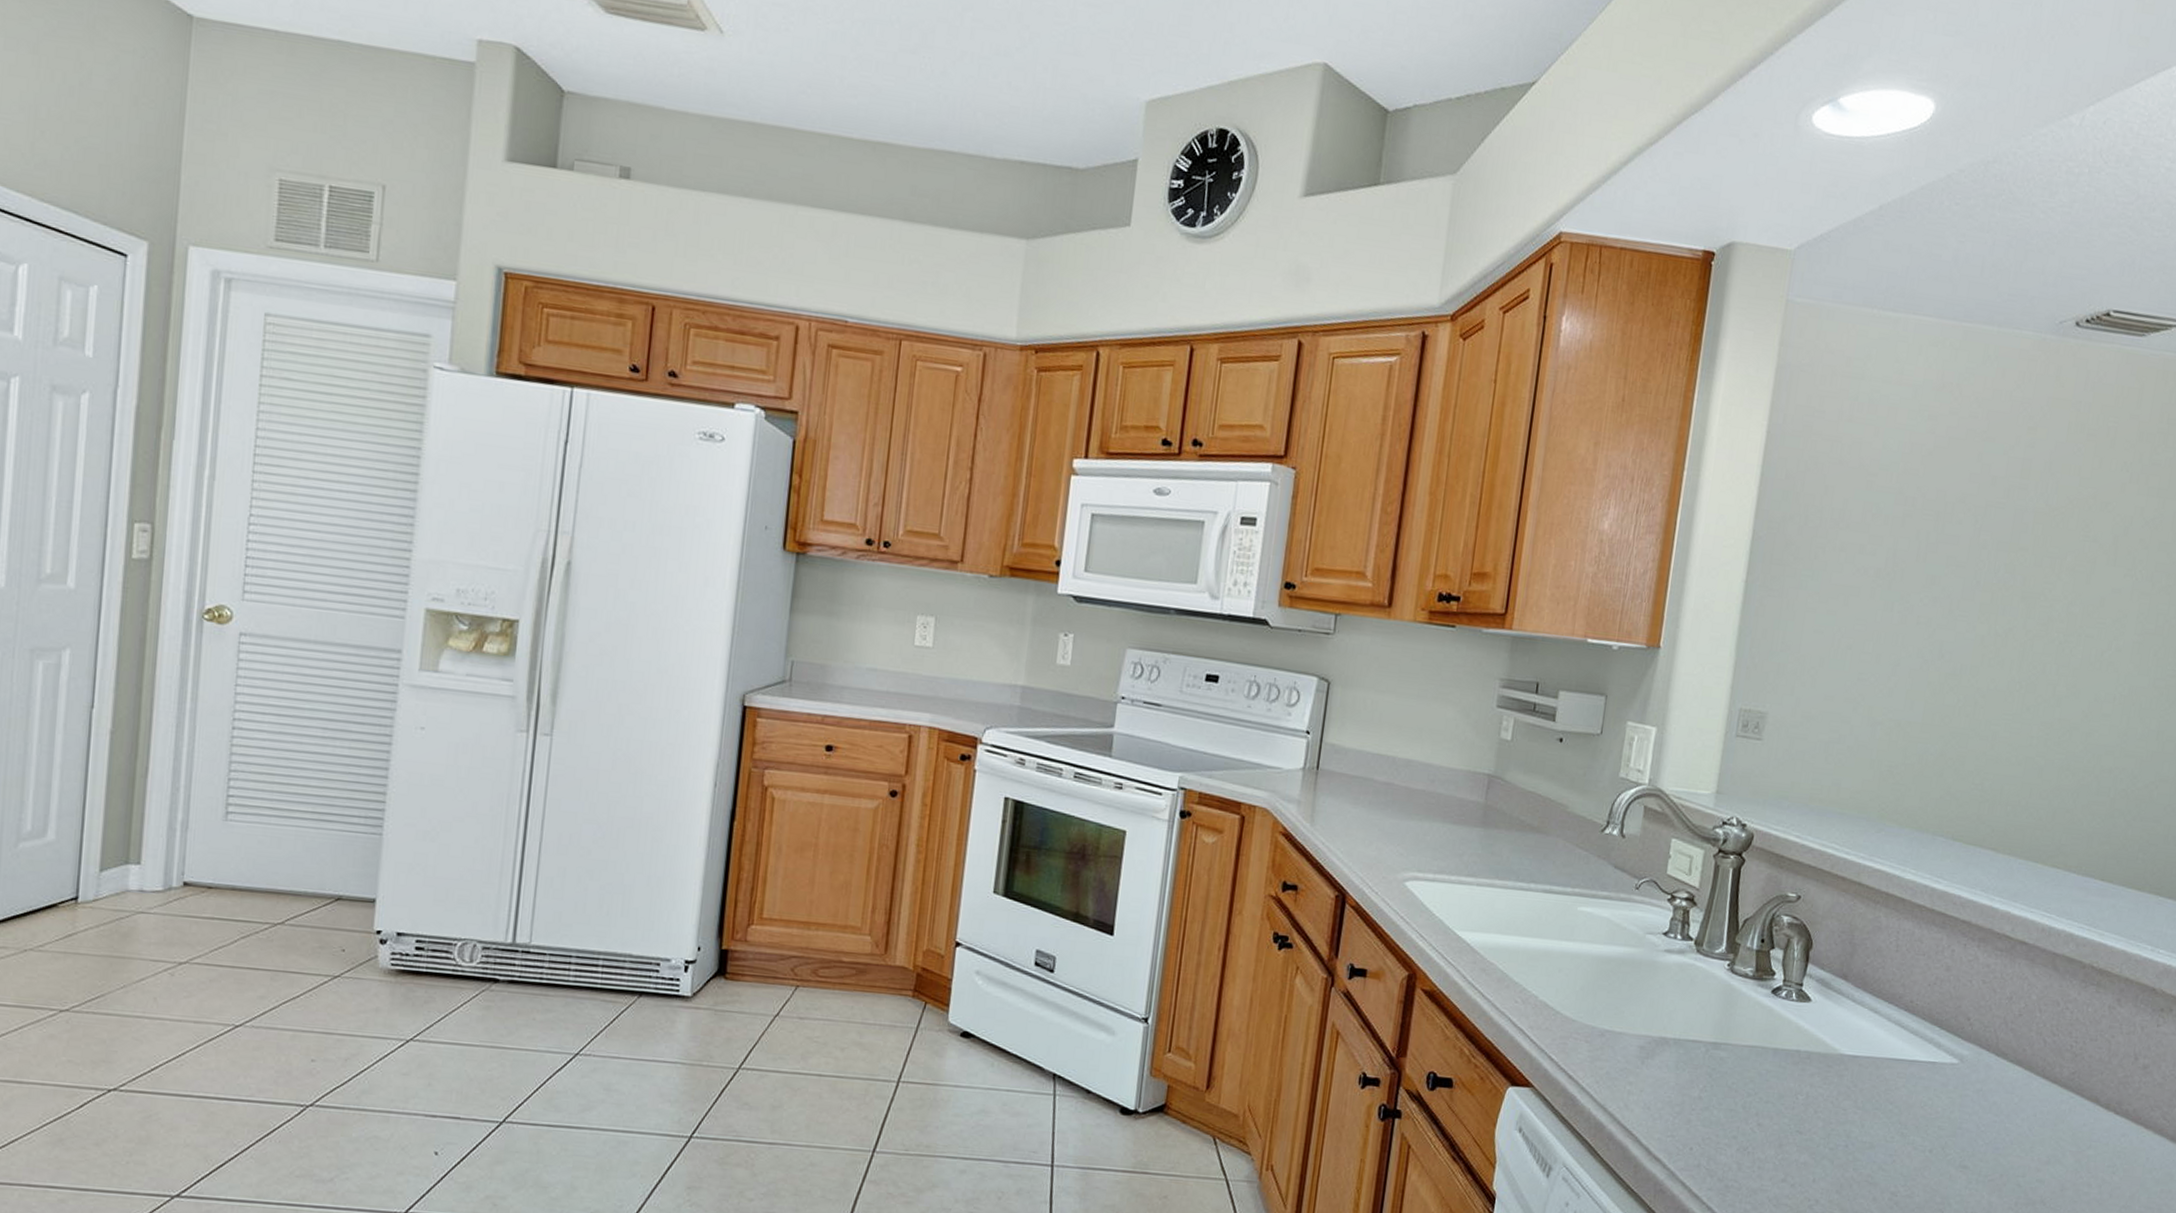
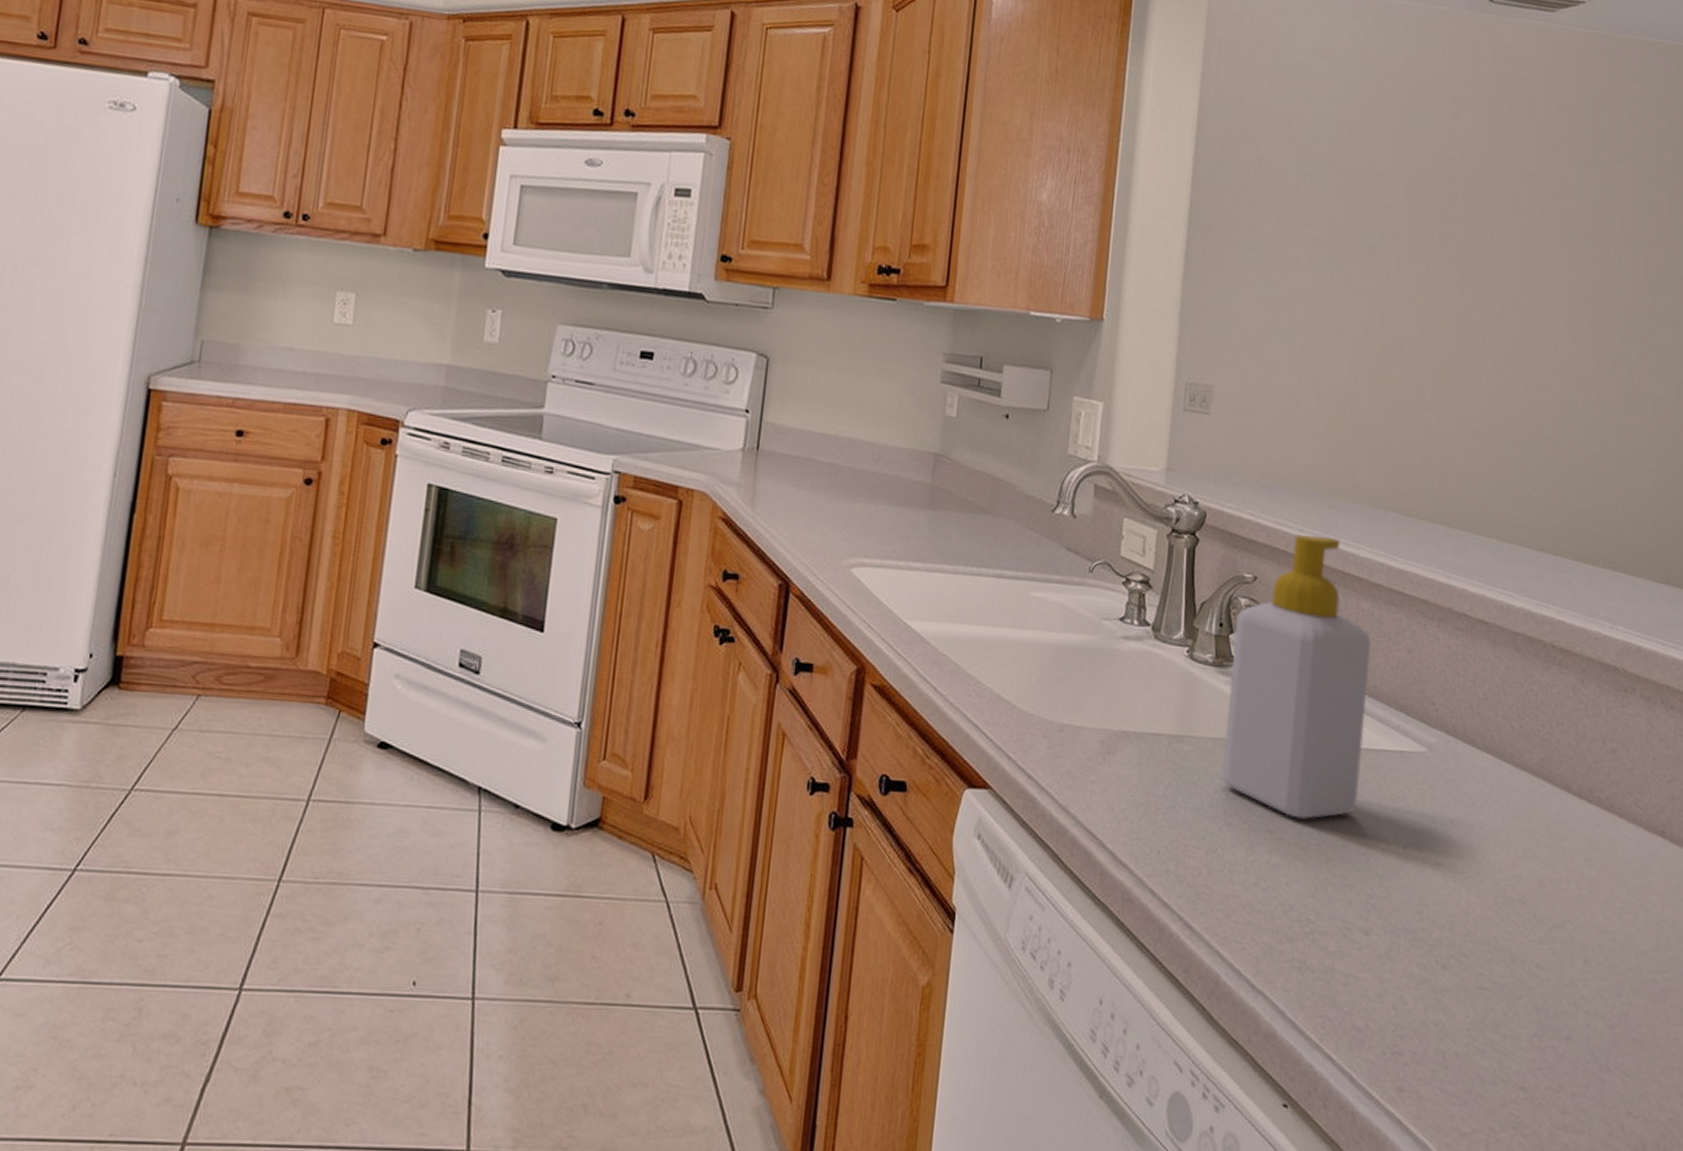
soap bottle: none [1756,856,1910,1123] -> present [1222,534,1371,819]

